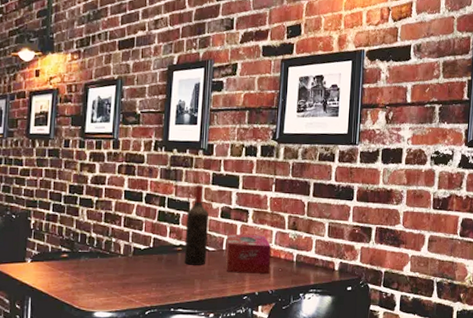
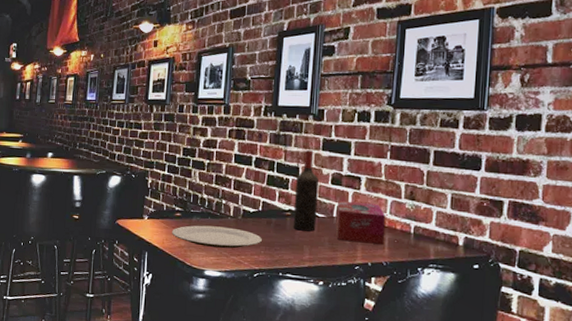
plate: none [58,265,153,288] -> present [172,225,262,249]

